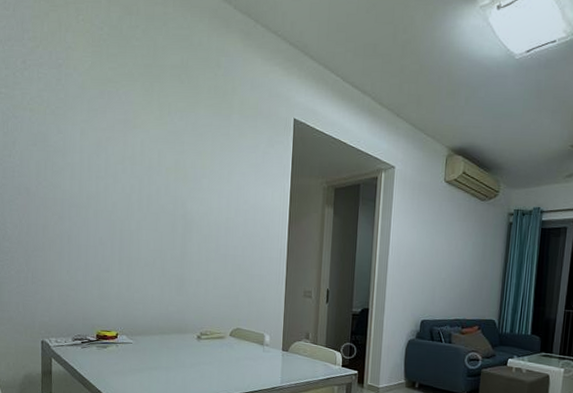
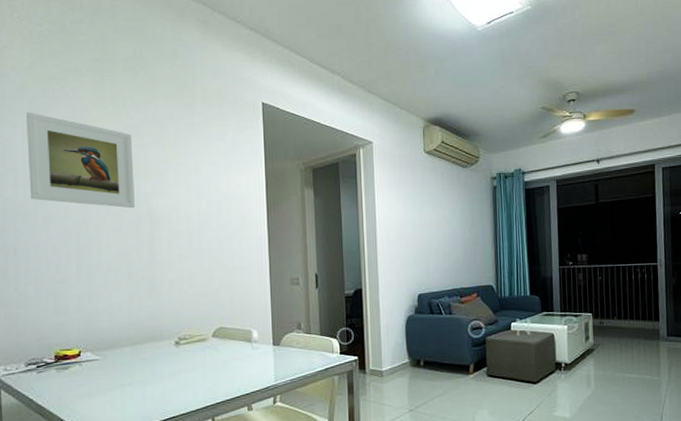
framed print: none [84,111,174,210] -> present [25,112,135,209]

